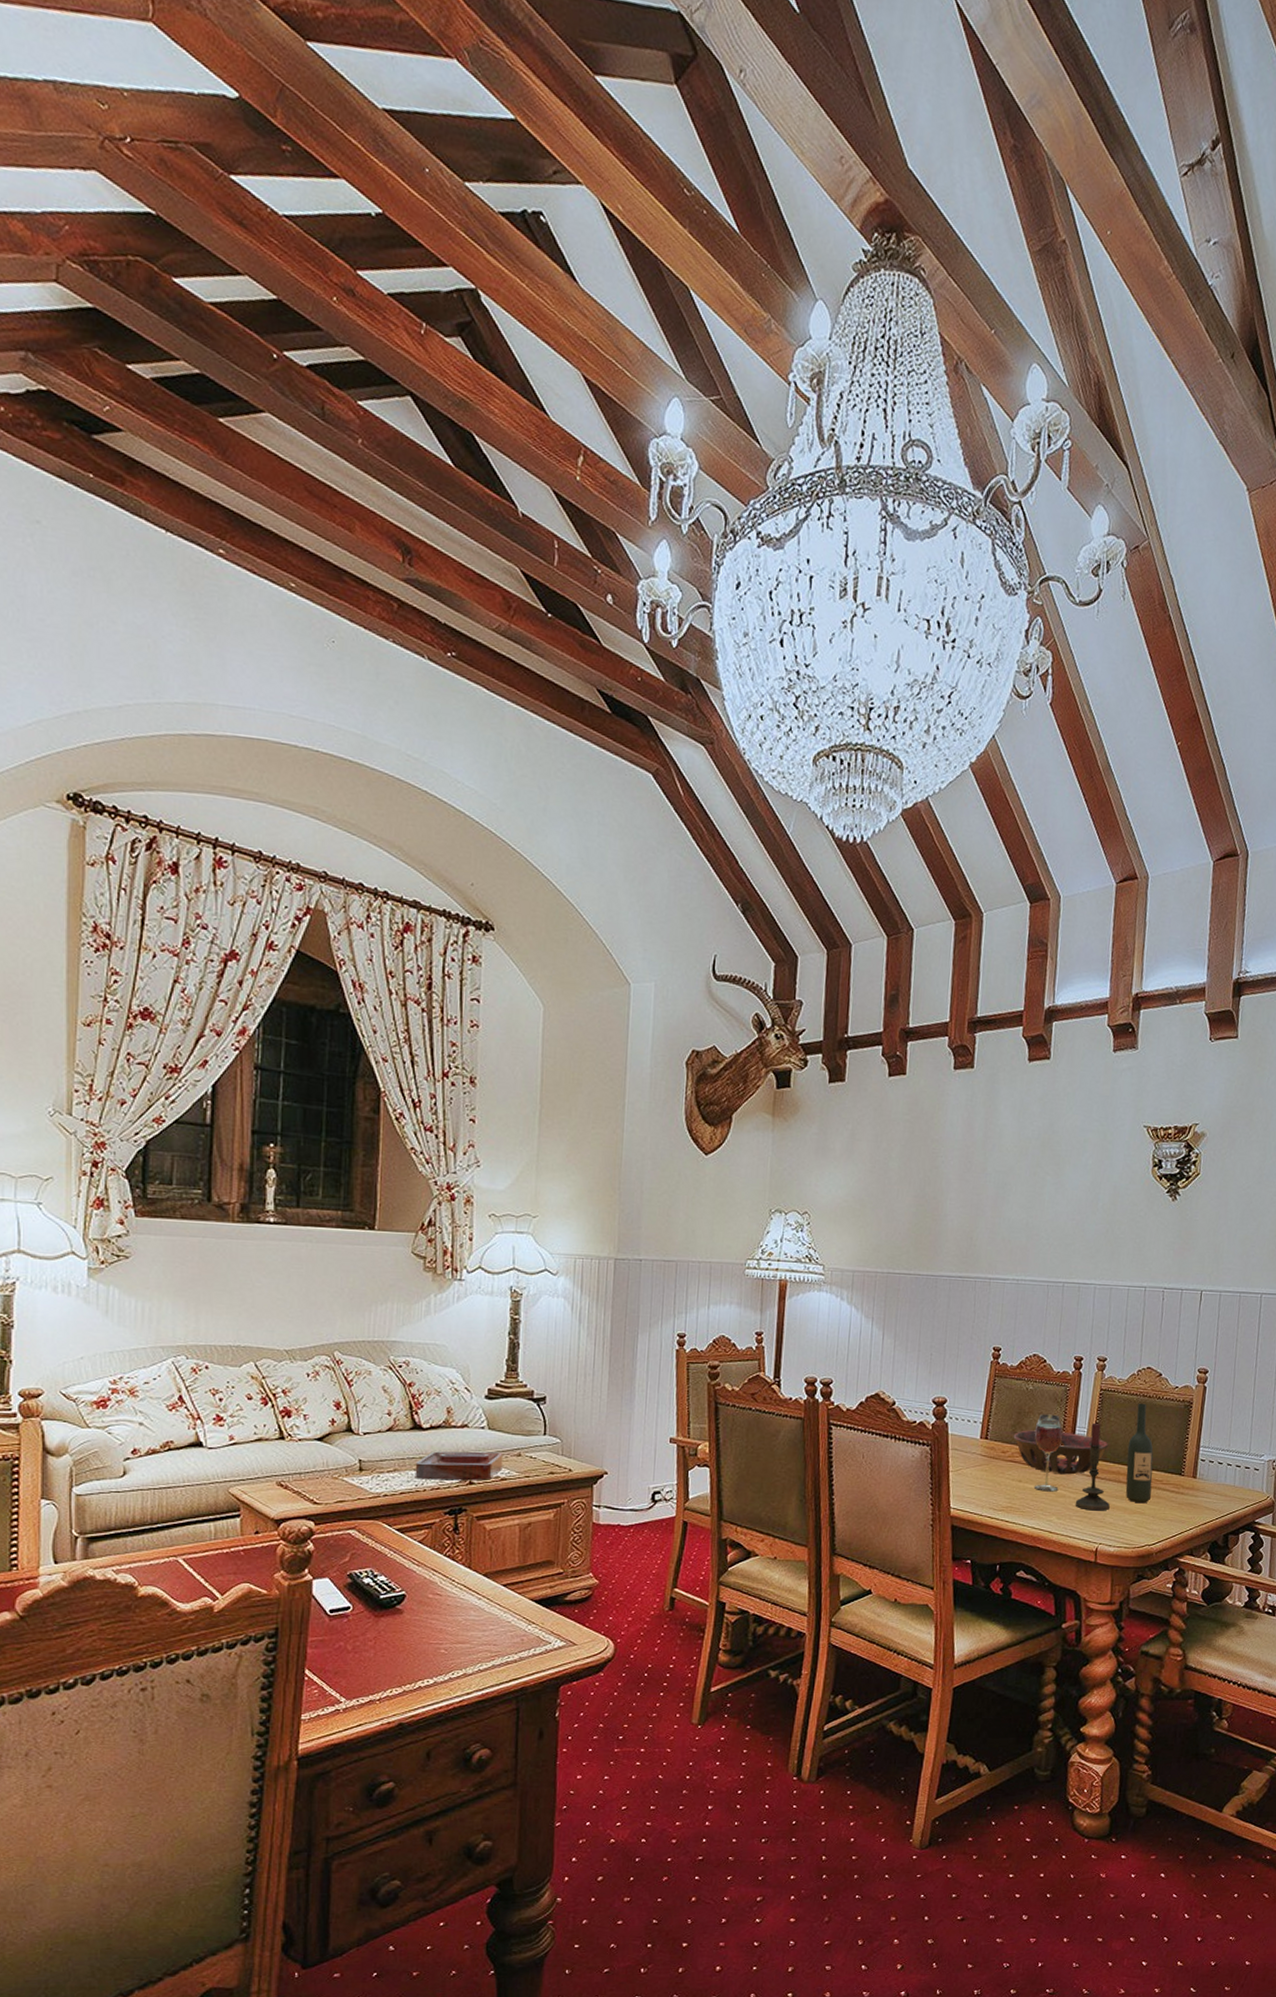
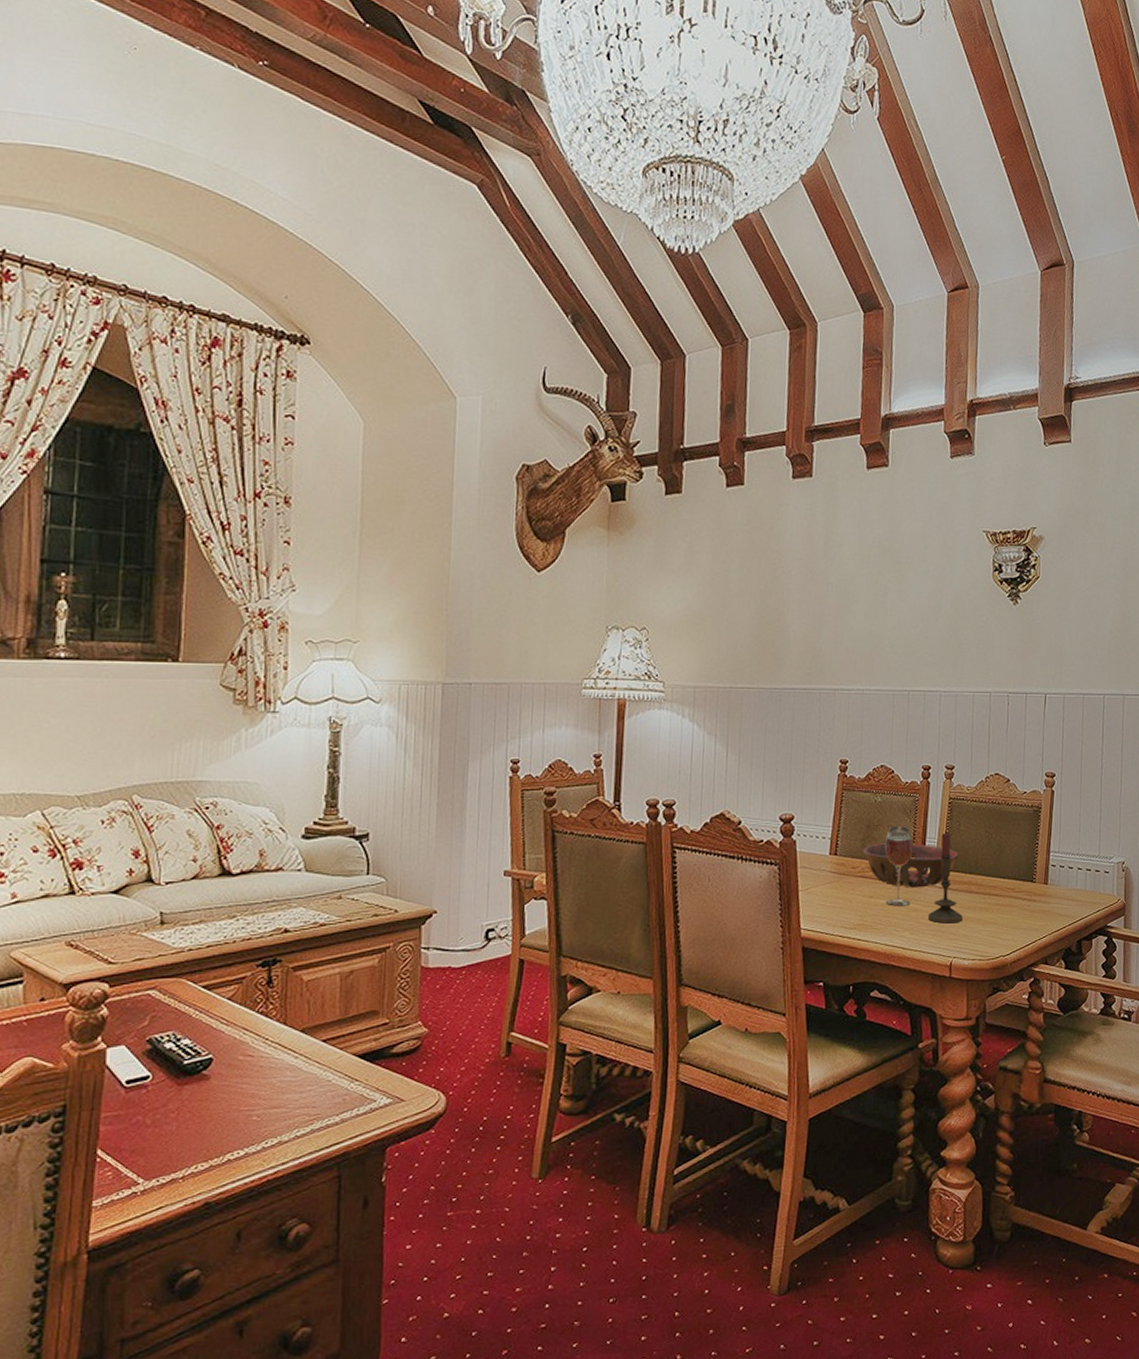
decorative tray: present [415,1451,503,1481] -> none [223,895,322,930]
wine bottle: present [1125,1403,1154,1504] -> none [977,810,1005,913]

